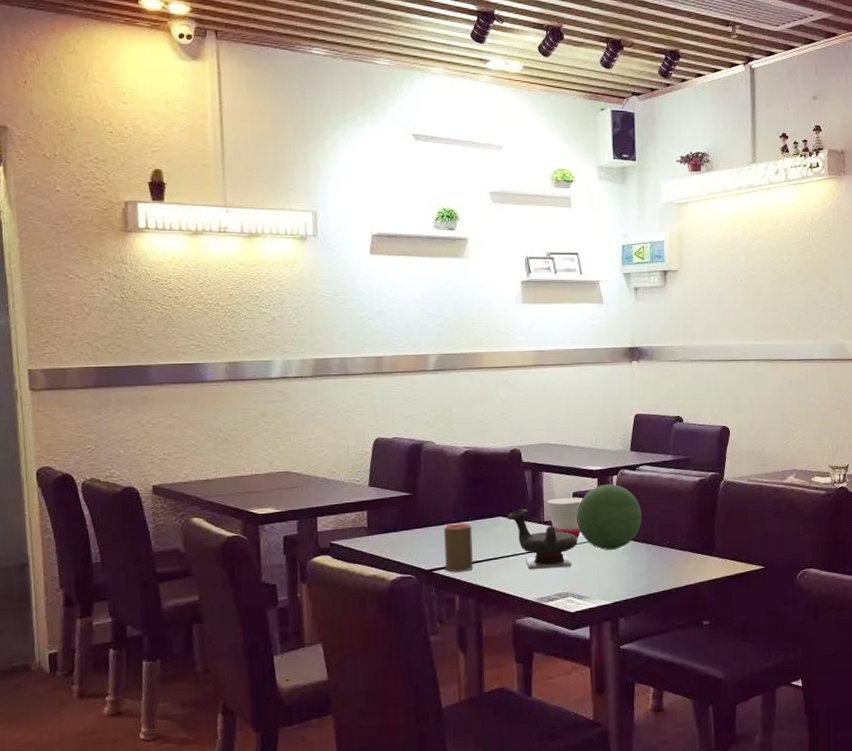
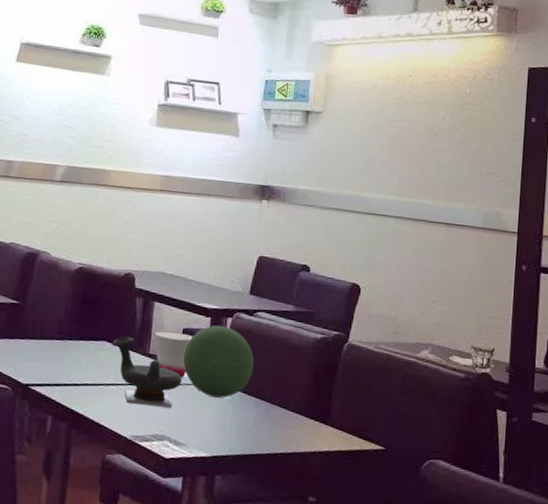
cup: present [443,523,473,573] -> none [42,339,75,393]

